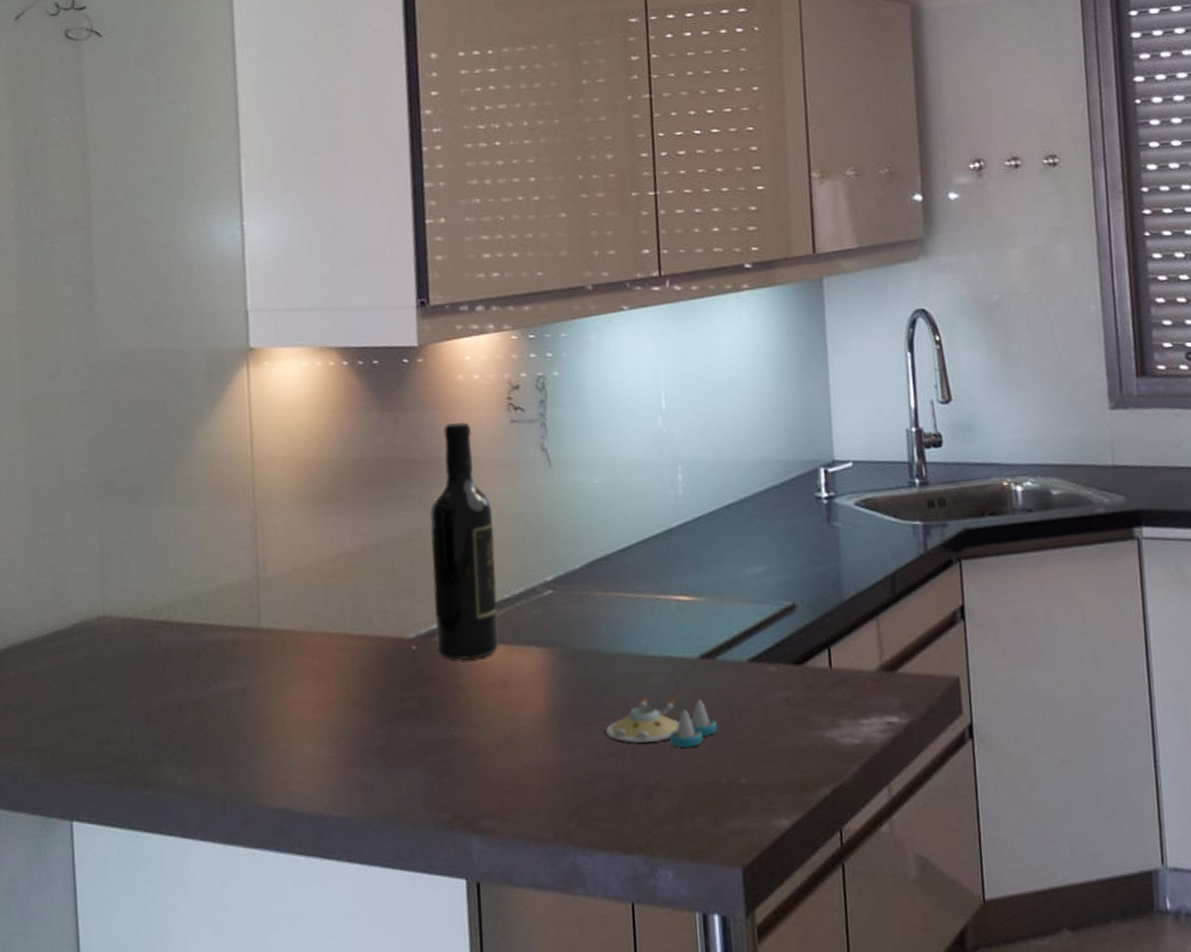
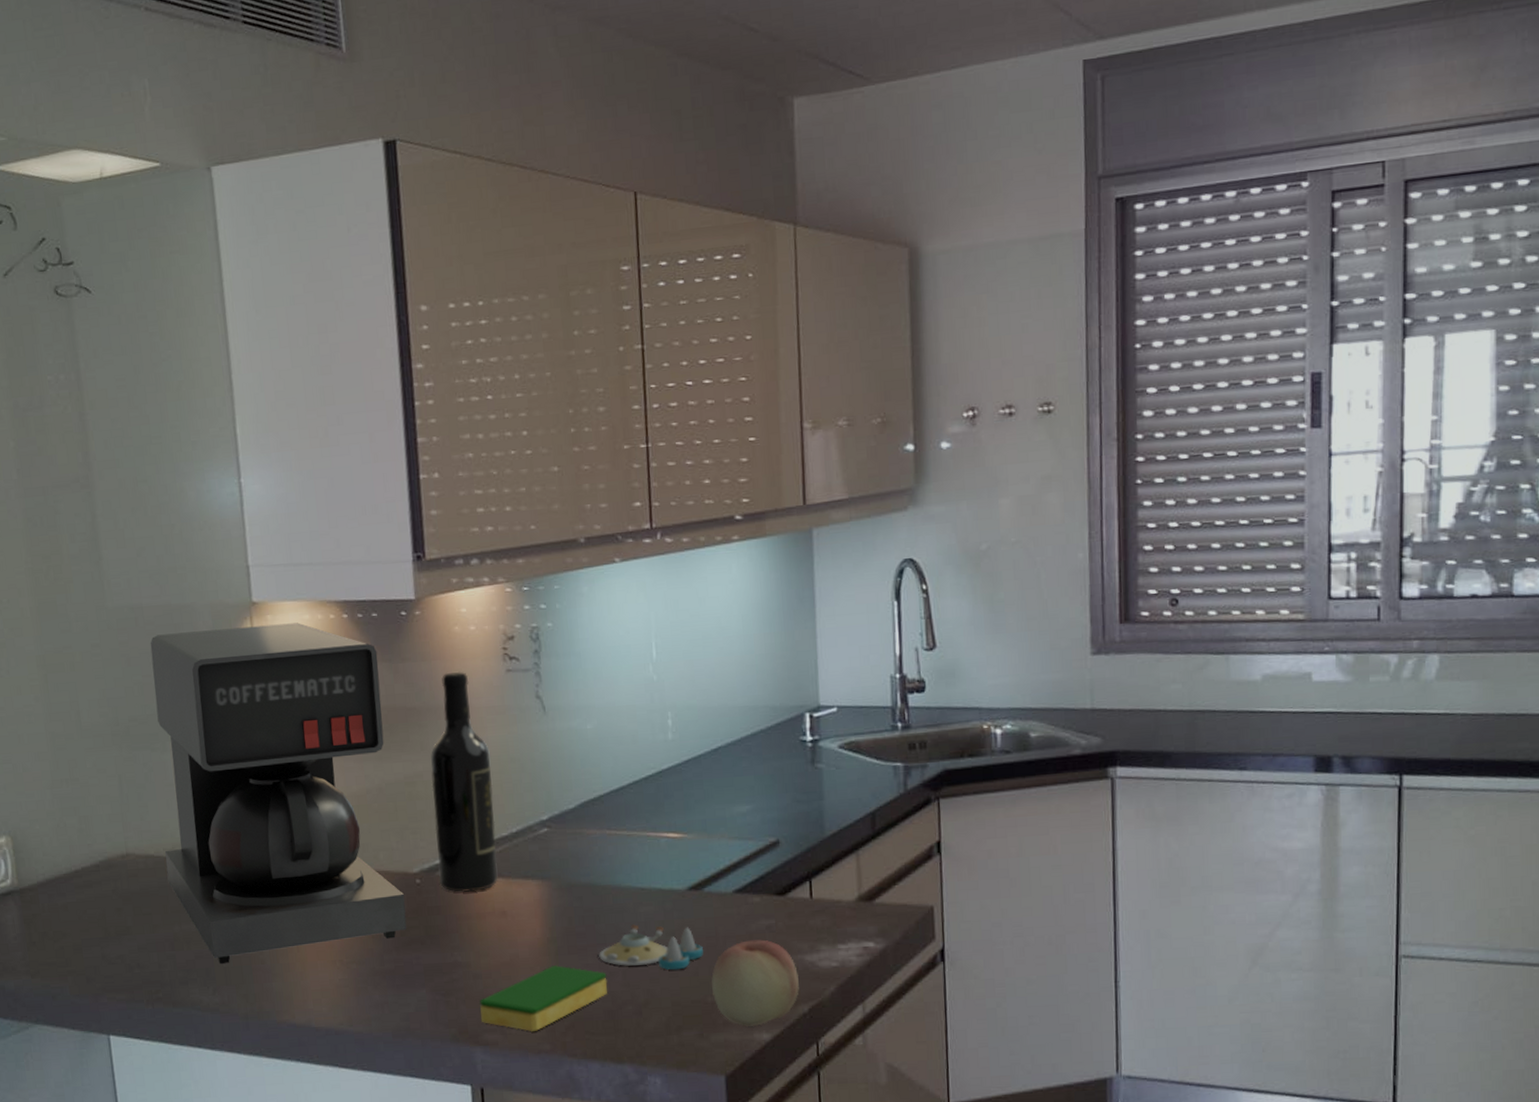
coffee maker: none [141,369,401,739] -> present [150,622,407,964]
dish sponge: none [477,742,615,817] -> present [480,965,608,1031]
fruit: none [726,713,820,812] -> present [711,939,799,1027]

